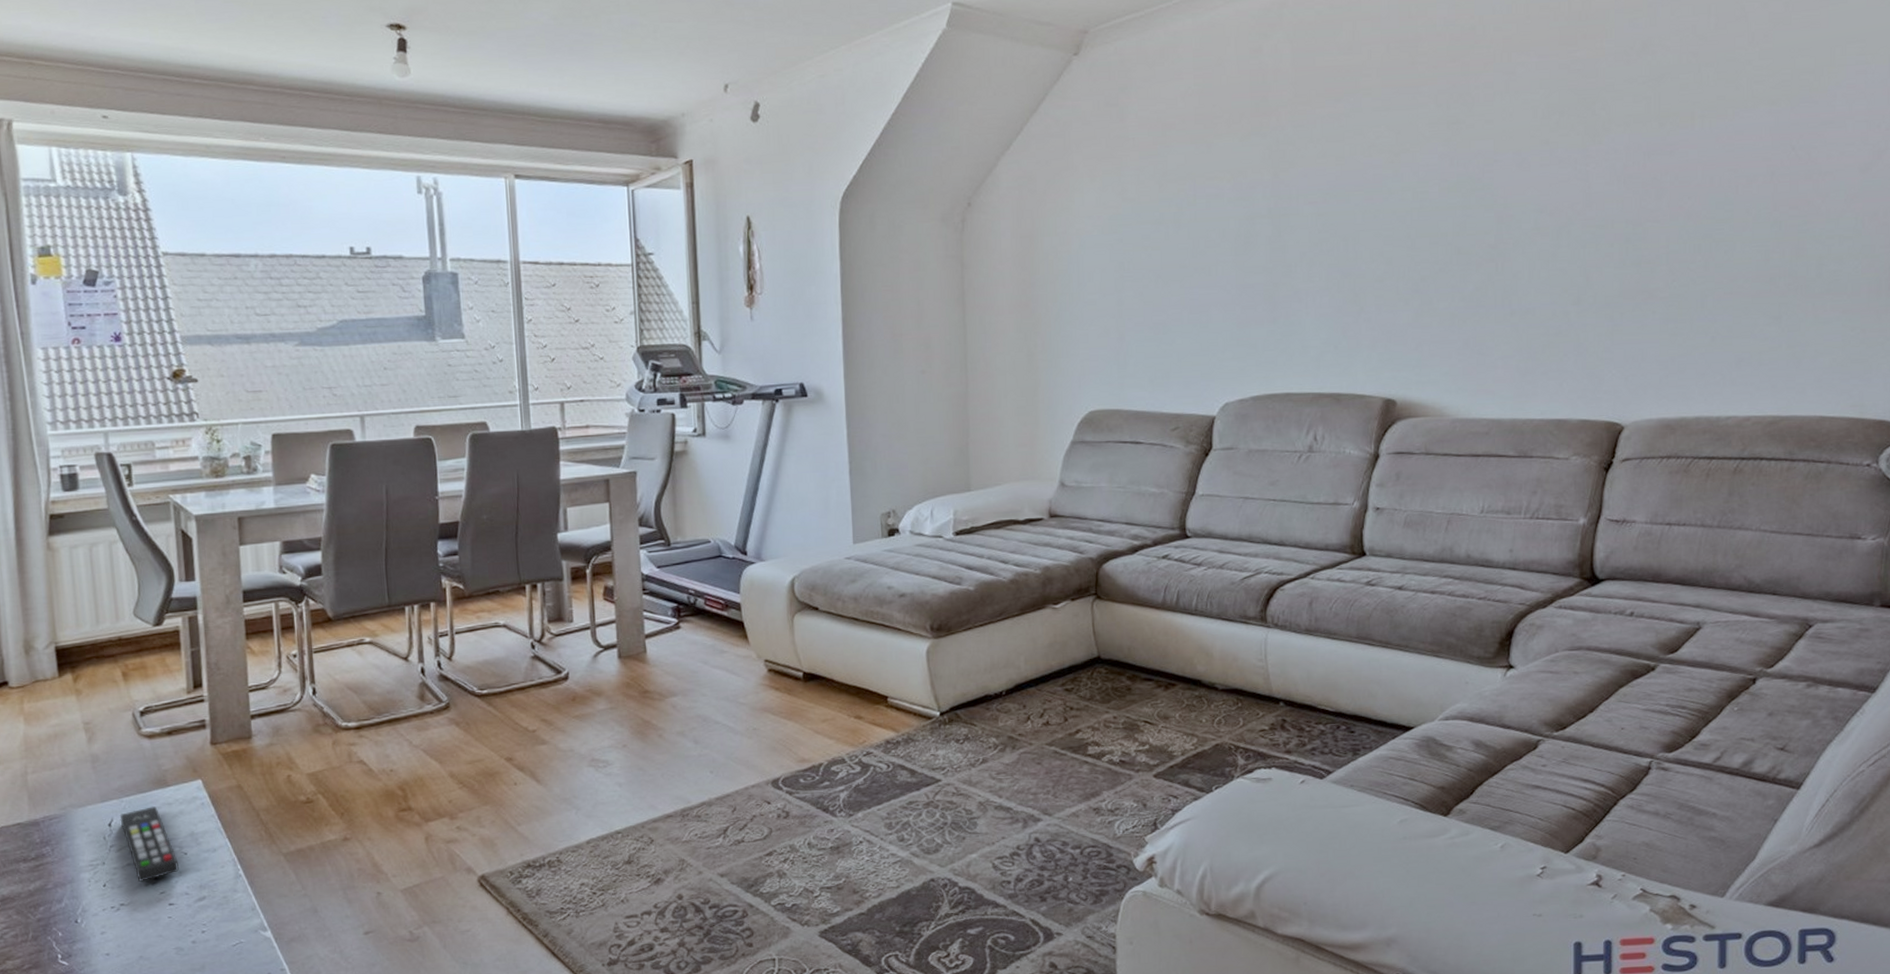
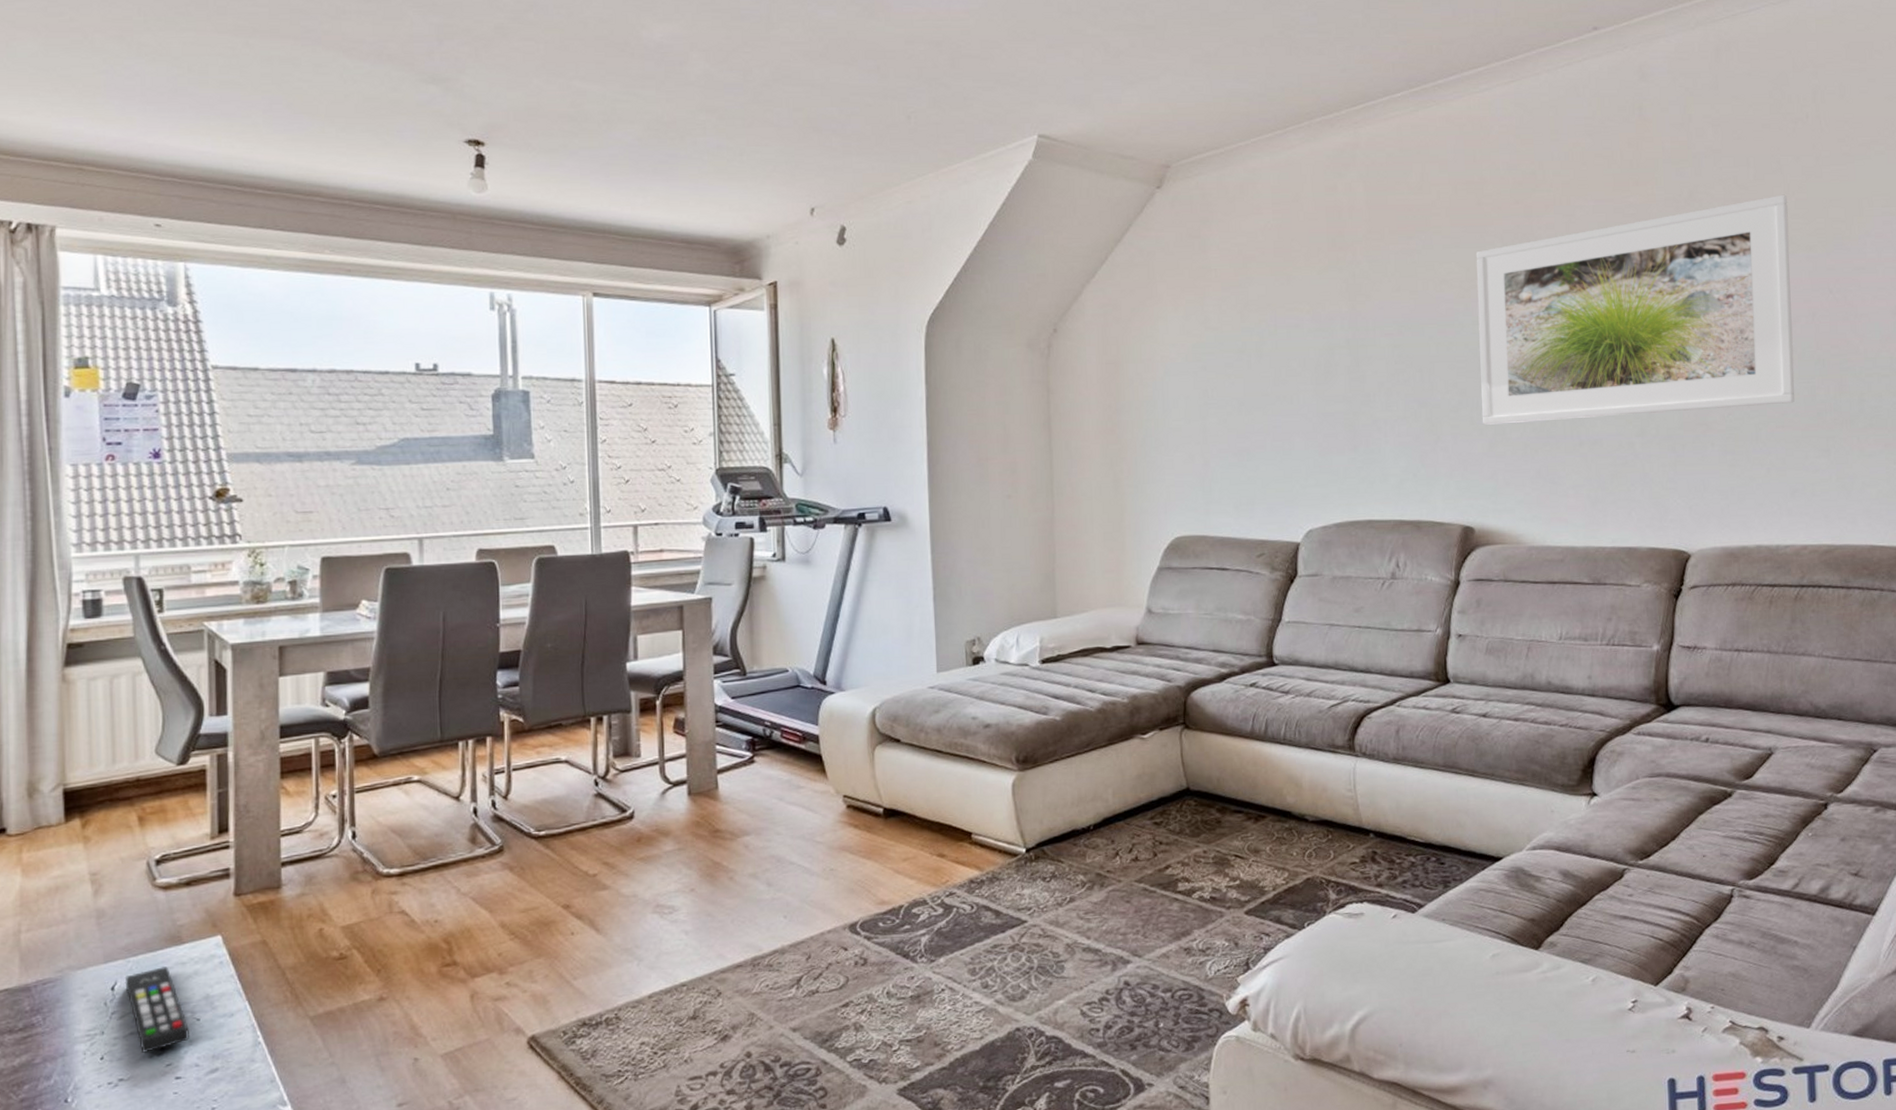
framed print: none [1407,44,1751,295] -> present [1476,194,1795,425]

